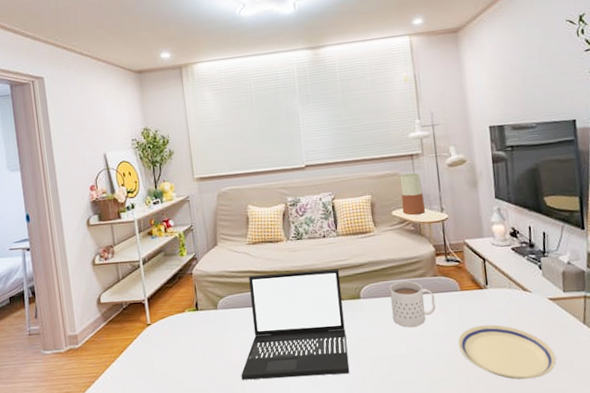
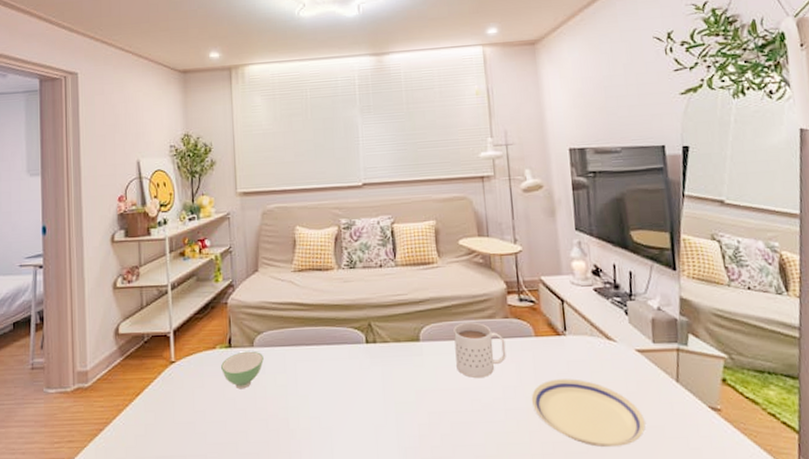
bowl: none [190,312,227,345] -> present [221,351,264,389]
laptop: present [241,268,350,380] -> none [276,304,405,435]
vase: present [400,173,425,216] -> none [468,197,496,246]

